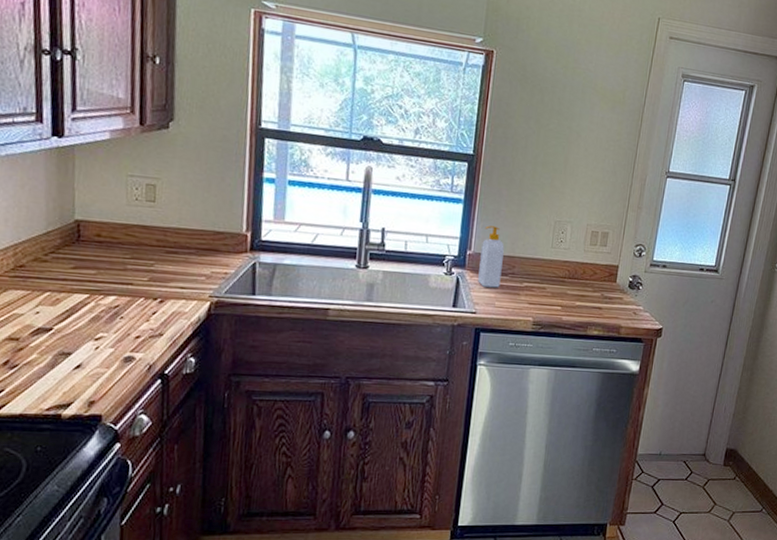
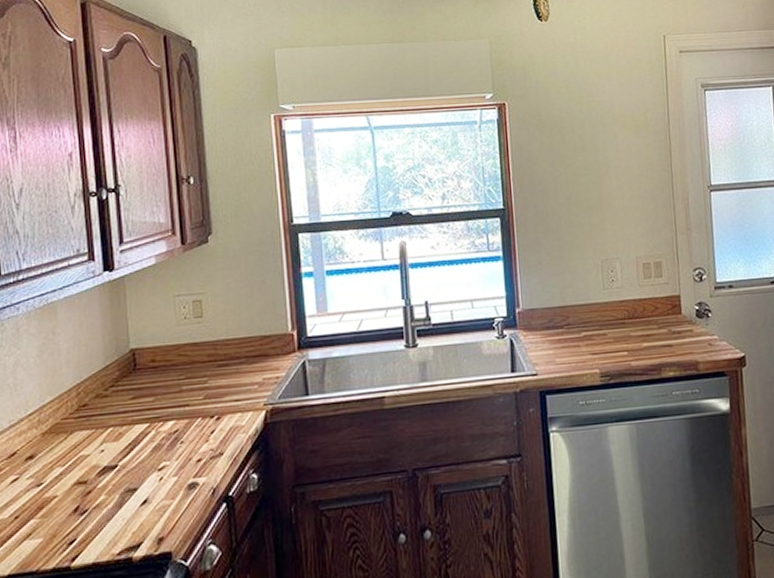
soap bottle: present [478,225,504,288] -> none [529,277,557,344]

